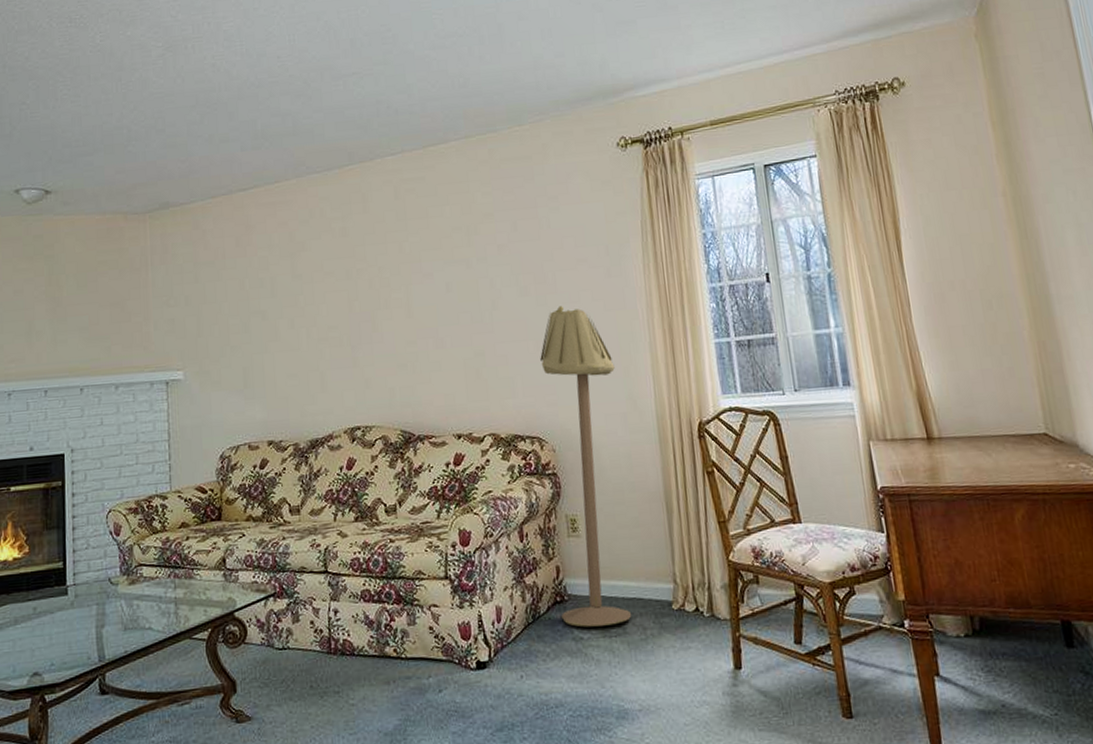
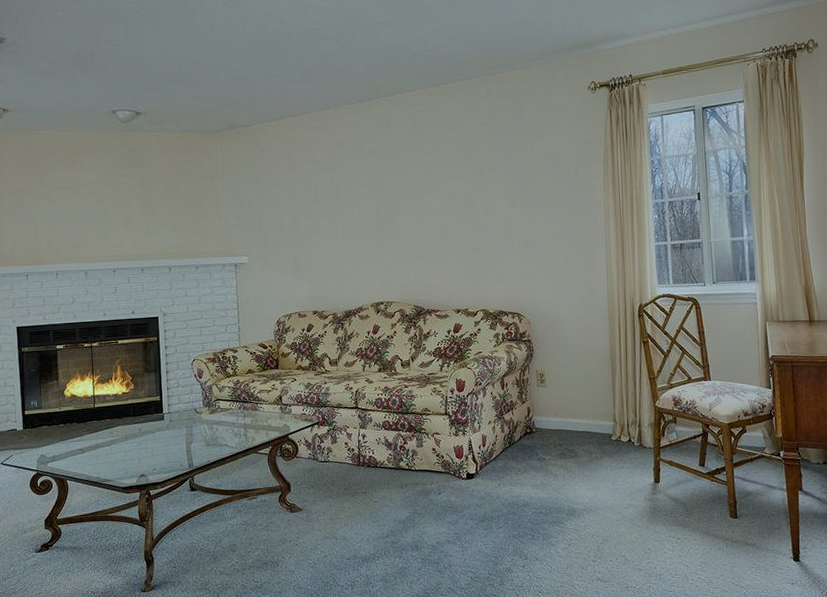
floor lamp: present [540,306,632,628] -> none [521,214,582,451]

